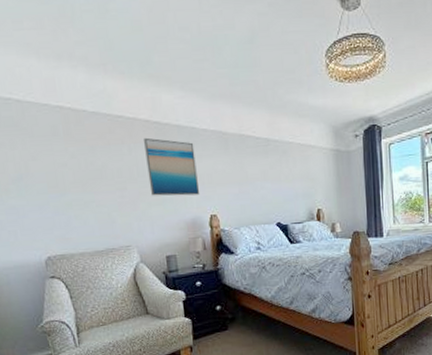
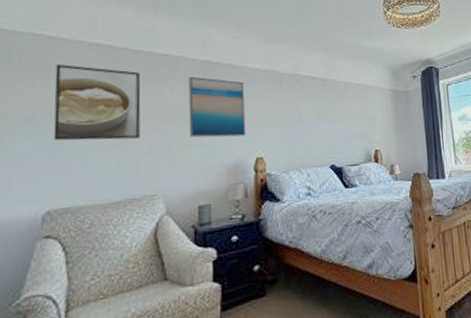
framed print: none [28,127,110,198] -> present [53,64,141,141]

